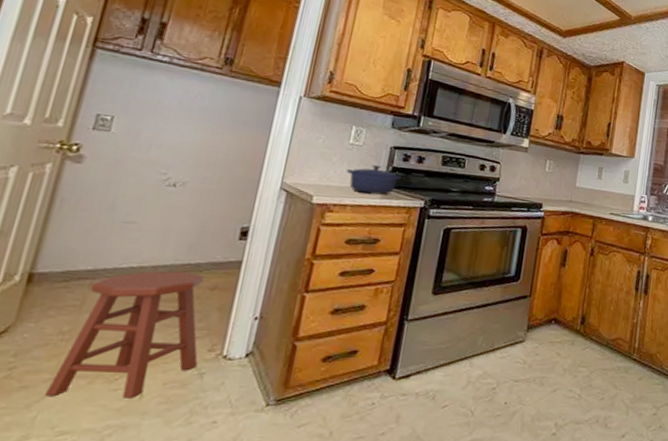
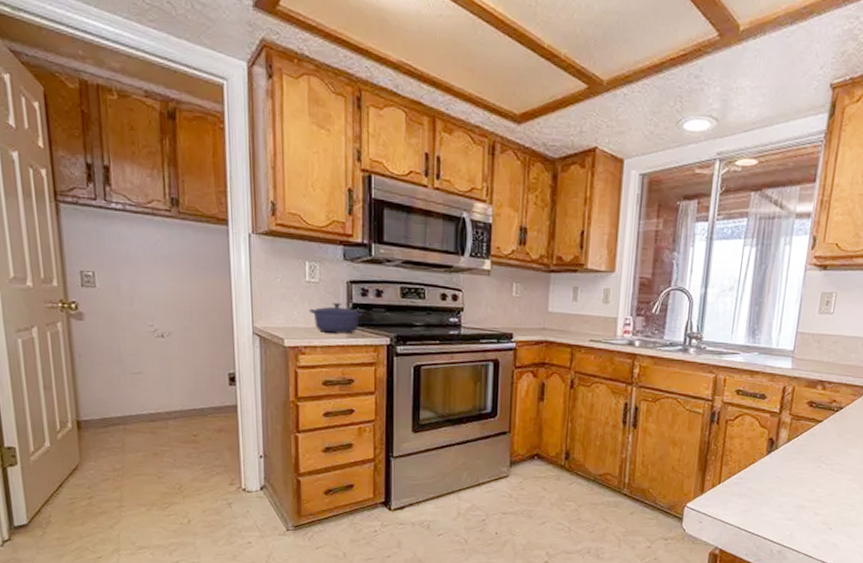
stool: present [44,271,205,399] -> none [119,416,224,523]

